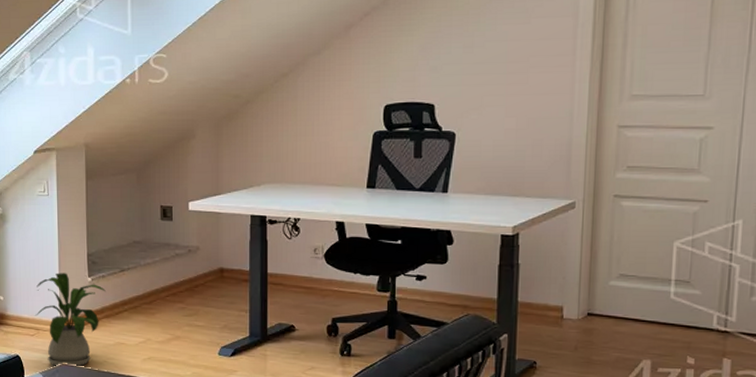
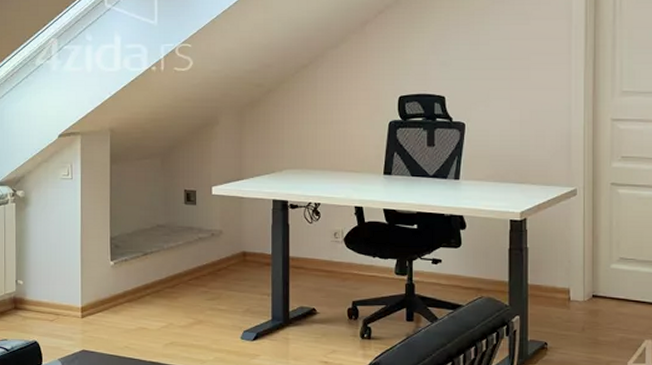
house plant: present [35,273,106,367] -> none [55,256,128,354]

